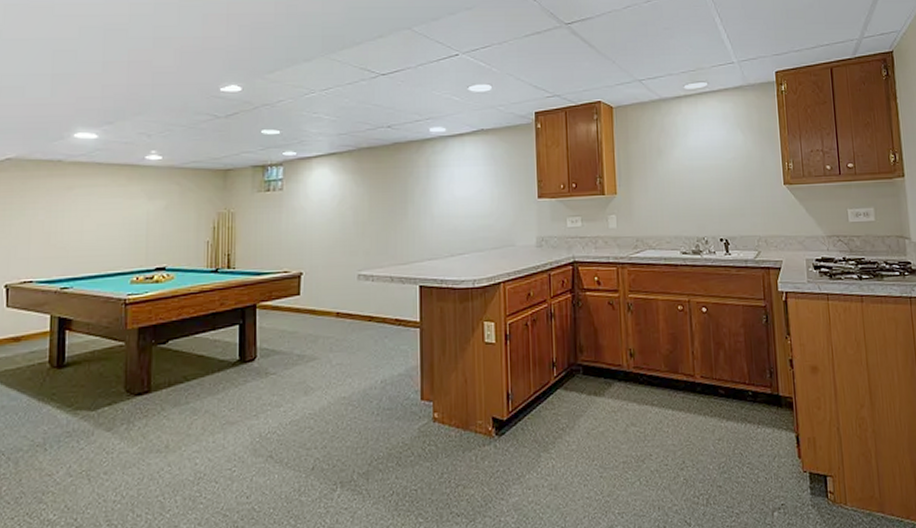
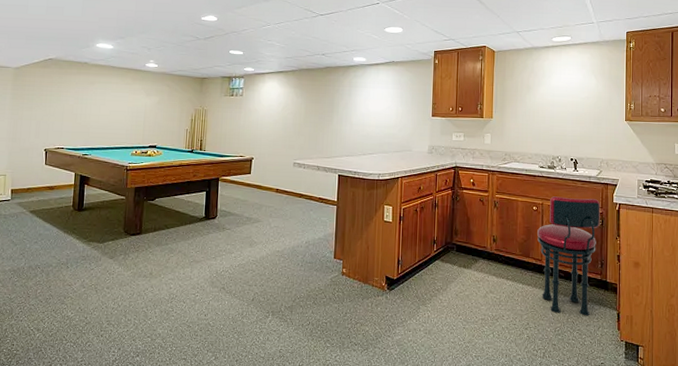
stool: none [686,289,764,444] -> present [537,196,600,316]

